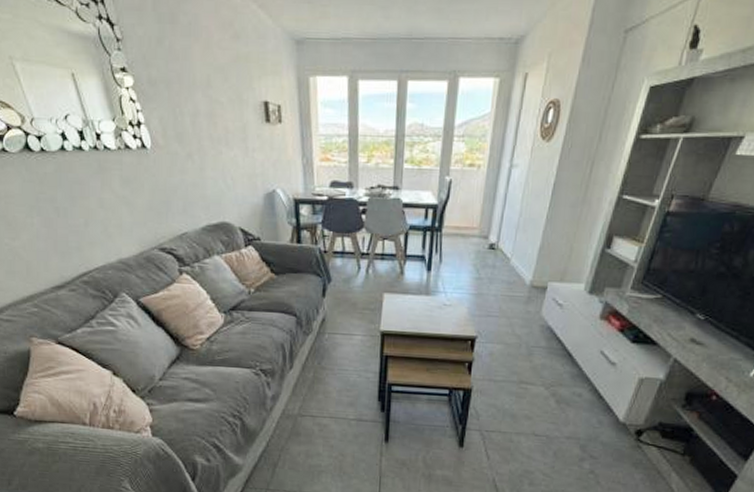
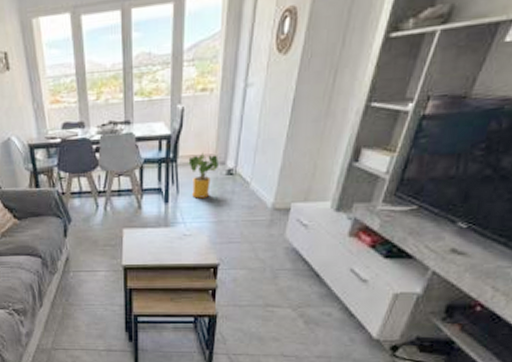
house plant: none [452,225,482,270] -> present [188,153,218,199]

